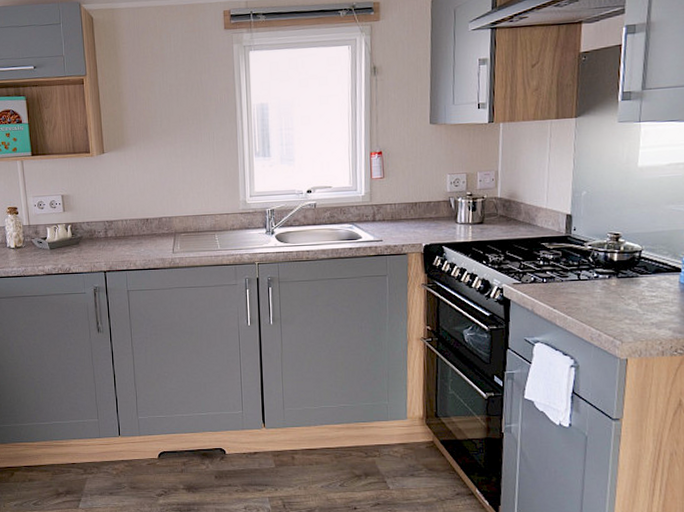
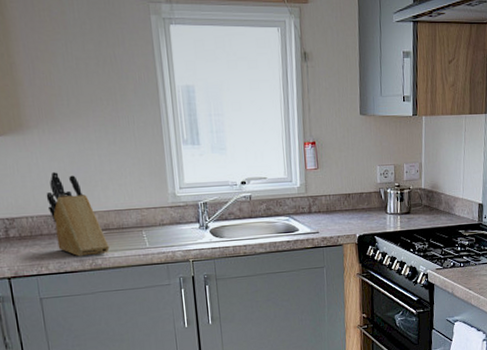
knife block: none [138,181,186,256] -> present [46,171,110,257]

